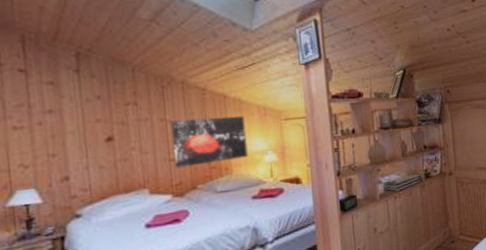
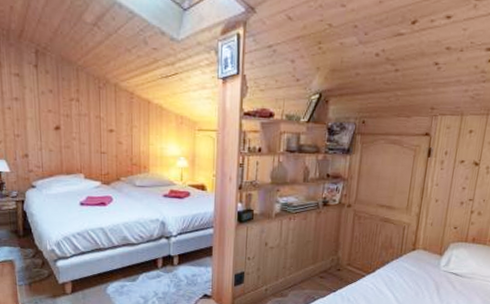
wall art: present [170,115,248,168] -> none [104,119,164,161]

